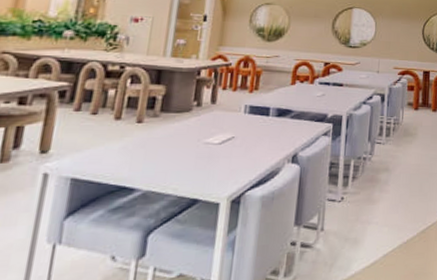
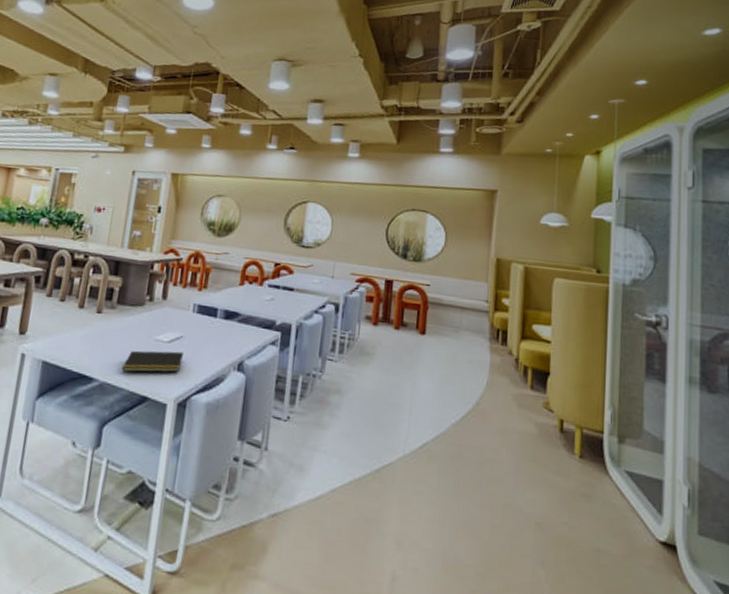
notepad: none [167,151,236,178] -> present [121,350,183,372]

